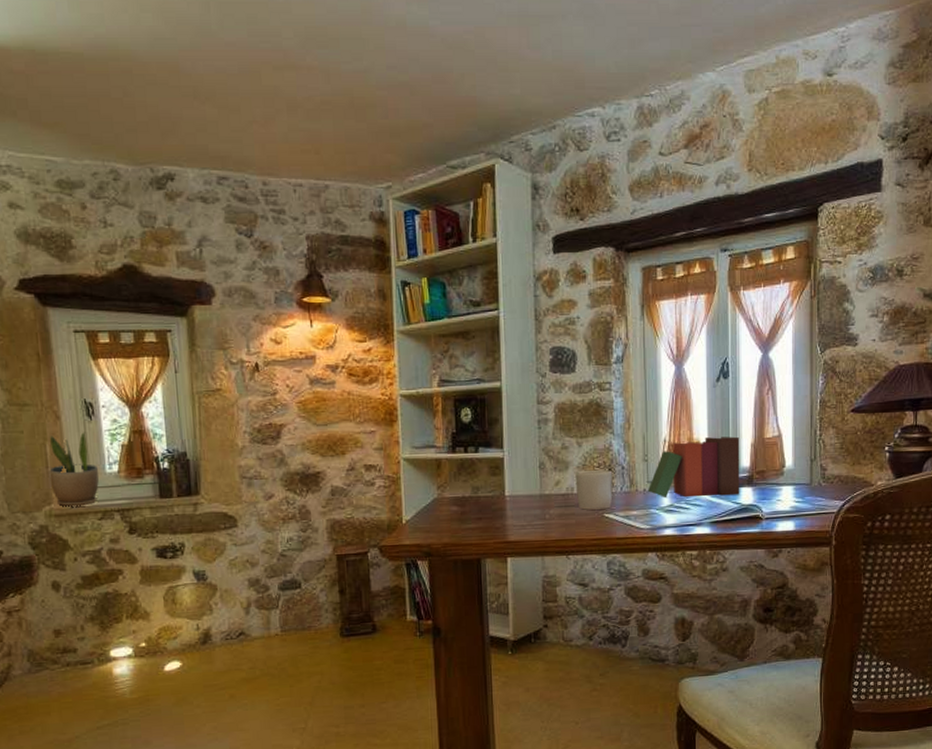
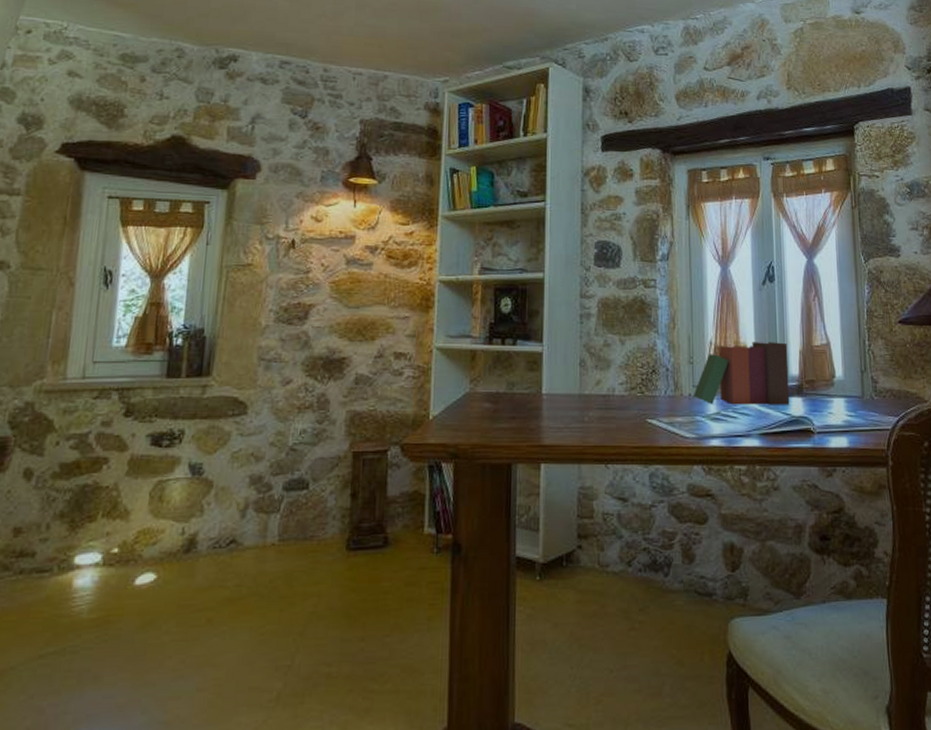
potted plant: present [49,432,100,507] -> none [48,301,105,383]
mug: present [575,469,613,511] -> none [617,370,657,415]

